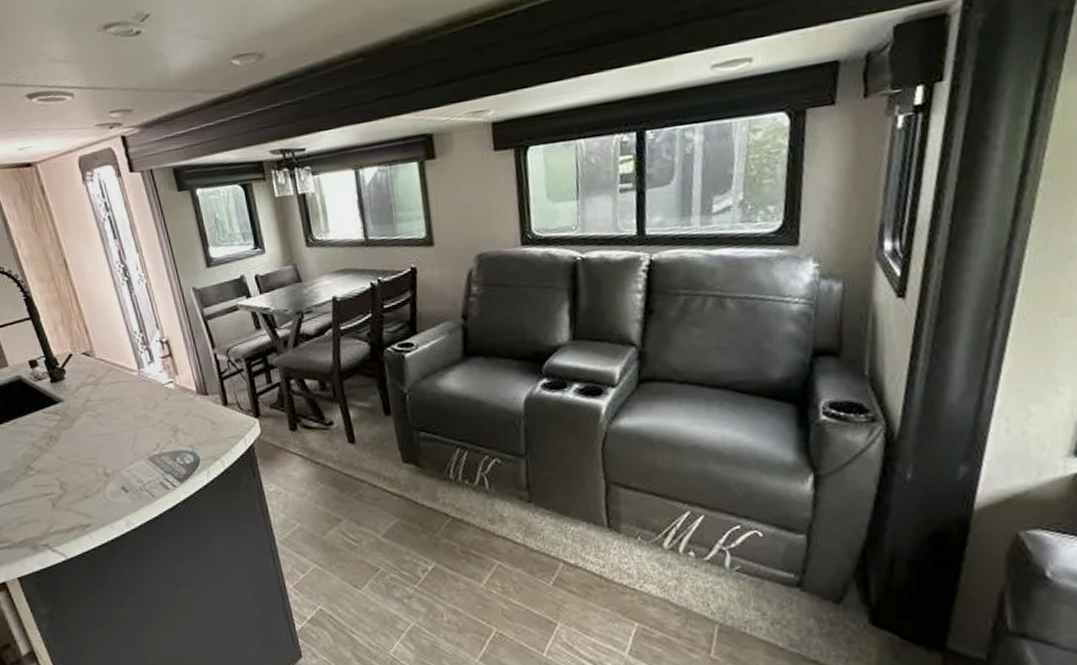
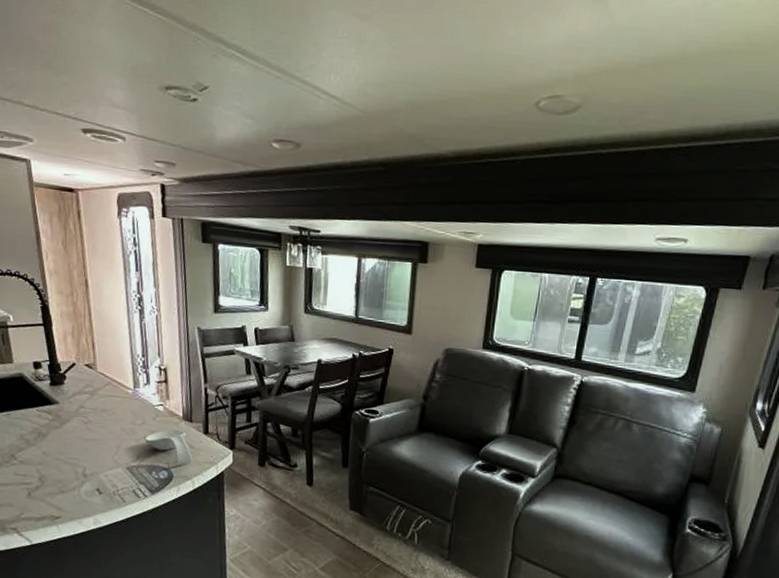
spoon rest: none [160,406,217,447] -> present [144,429,193,466]

